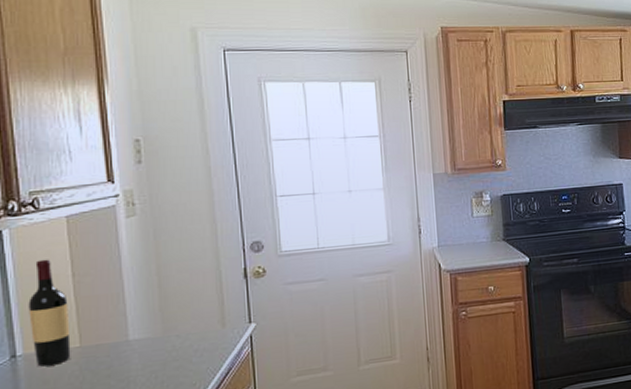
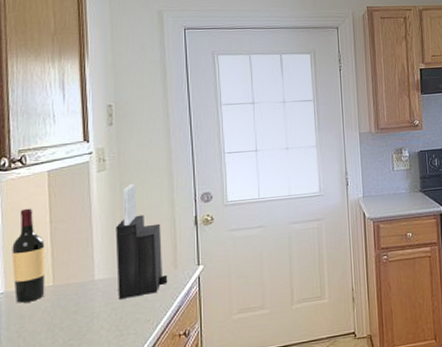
knife block: none [151,230,215,361] -> present [115,183,168,299]

